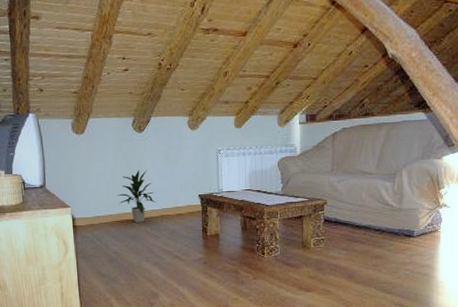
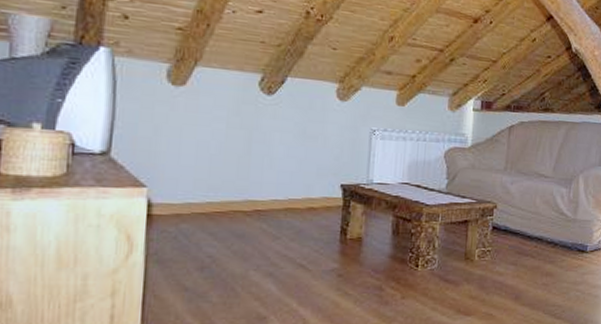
indoor plant: present [117,169,156,223] -> none [224,144,281,216]

